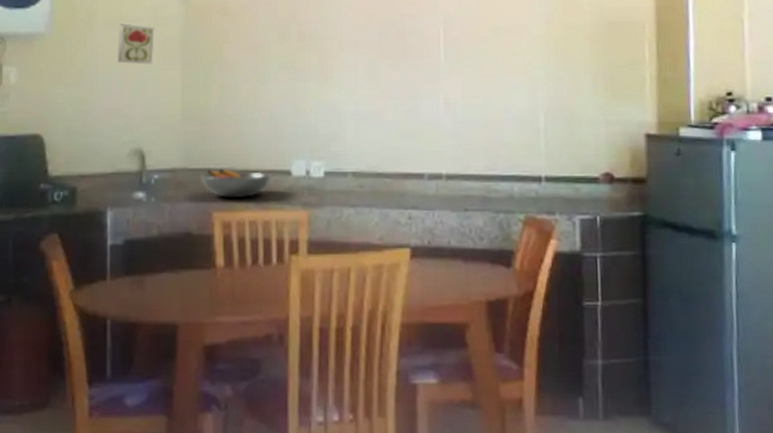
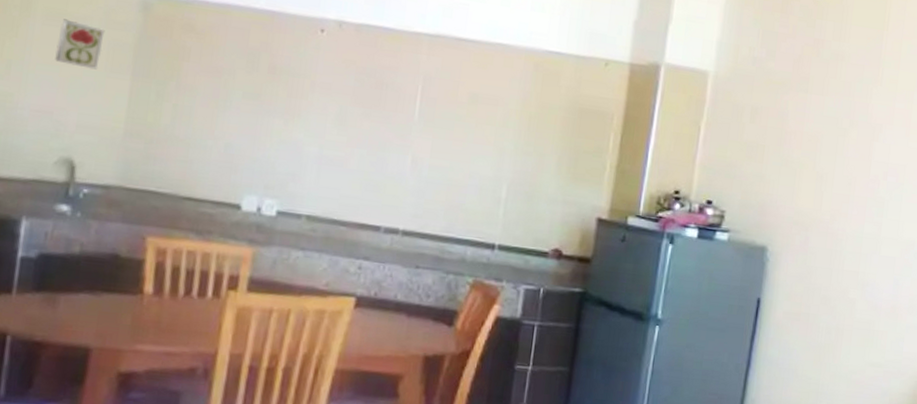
fruit bowl: present [200,169,273,199] -> none [137,191,220,227]

